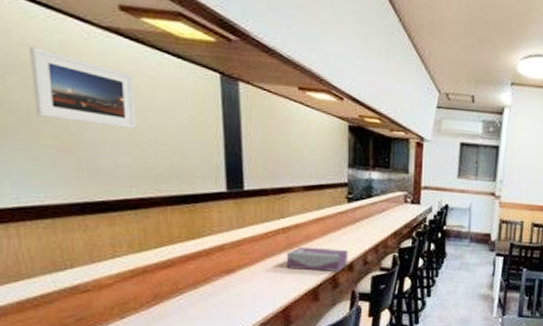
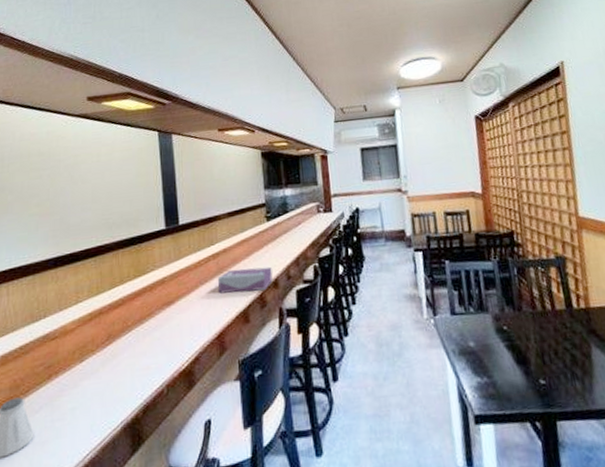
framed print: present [30,47,136,129] -> none [26,140,97,192]

